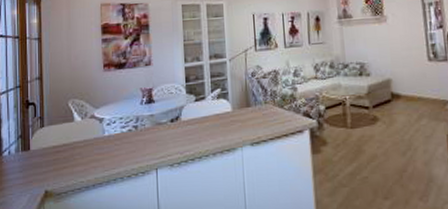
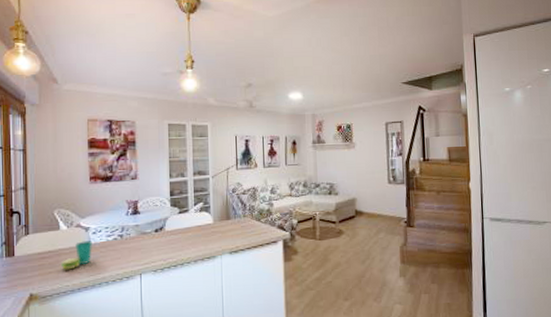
cup: none [76,133,107,165] -> present [61,241,92,270]

